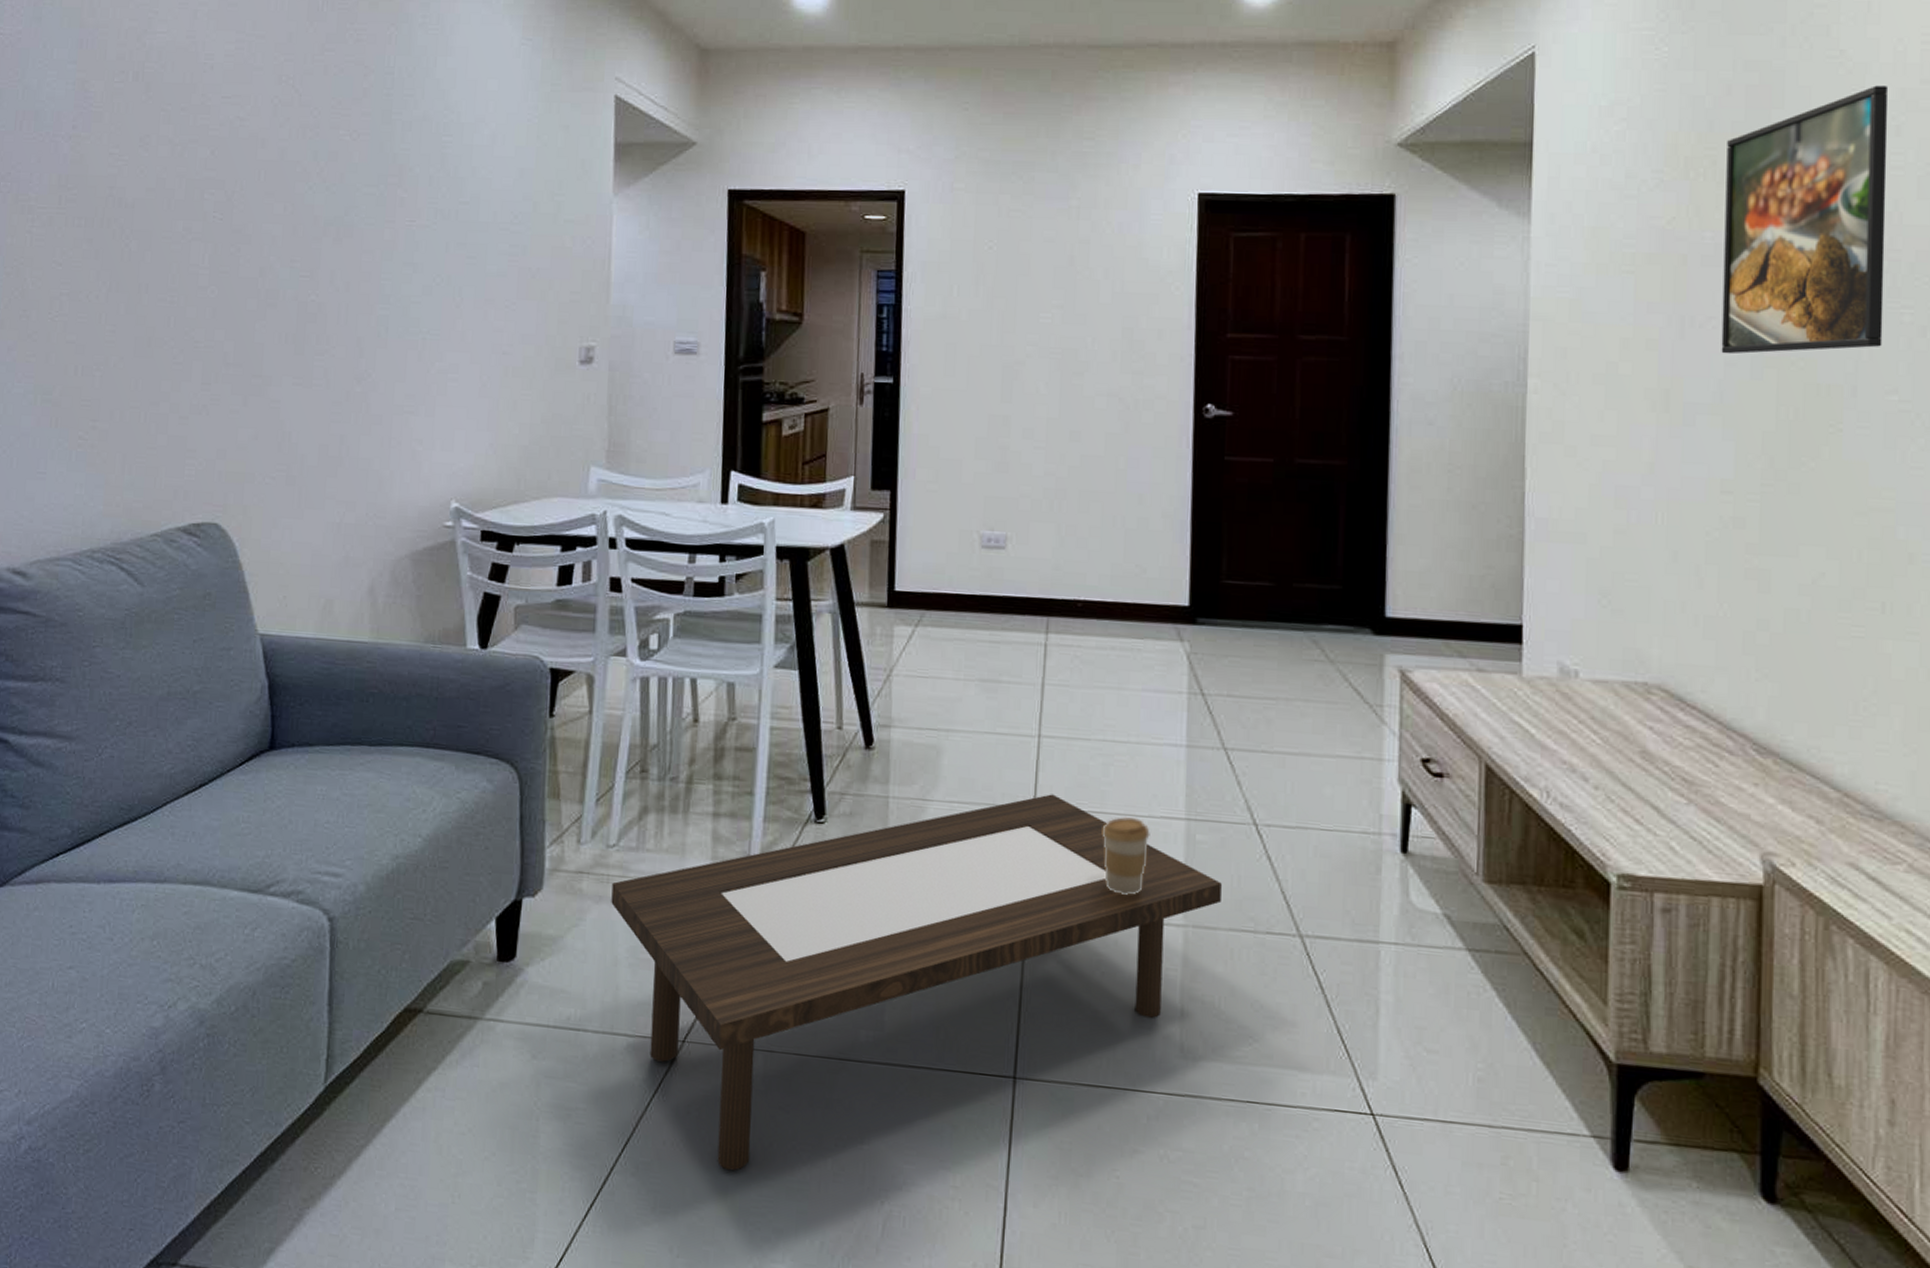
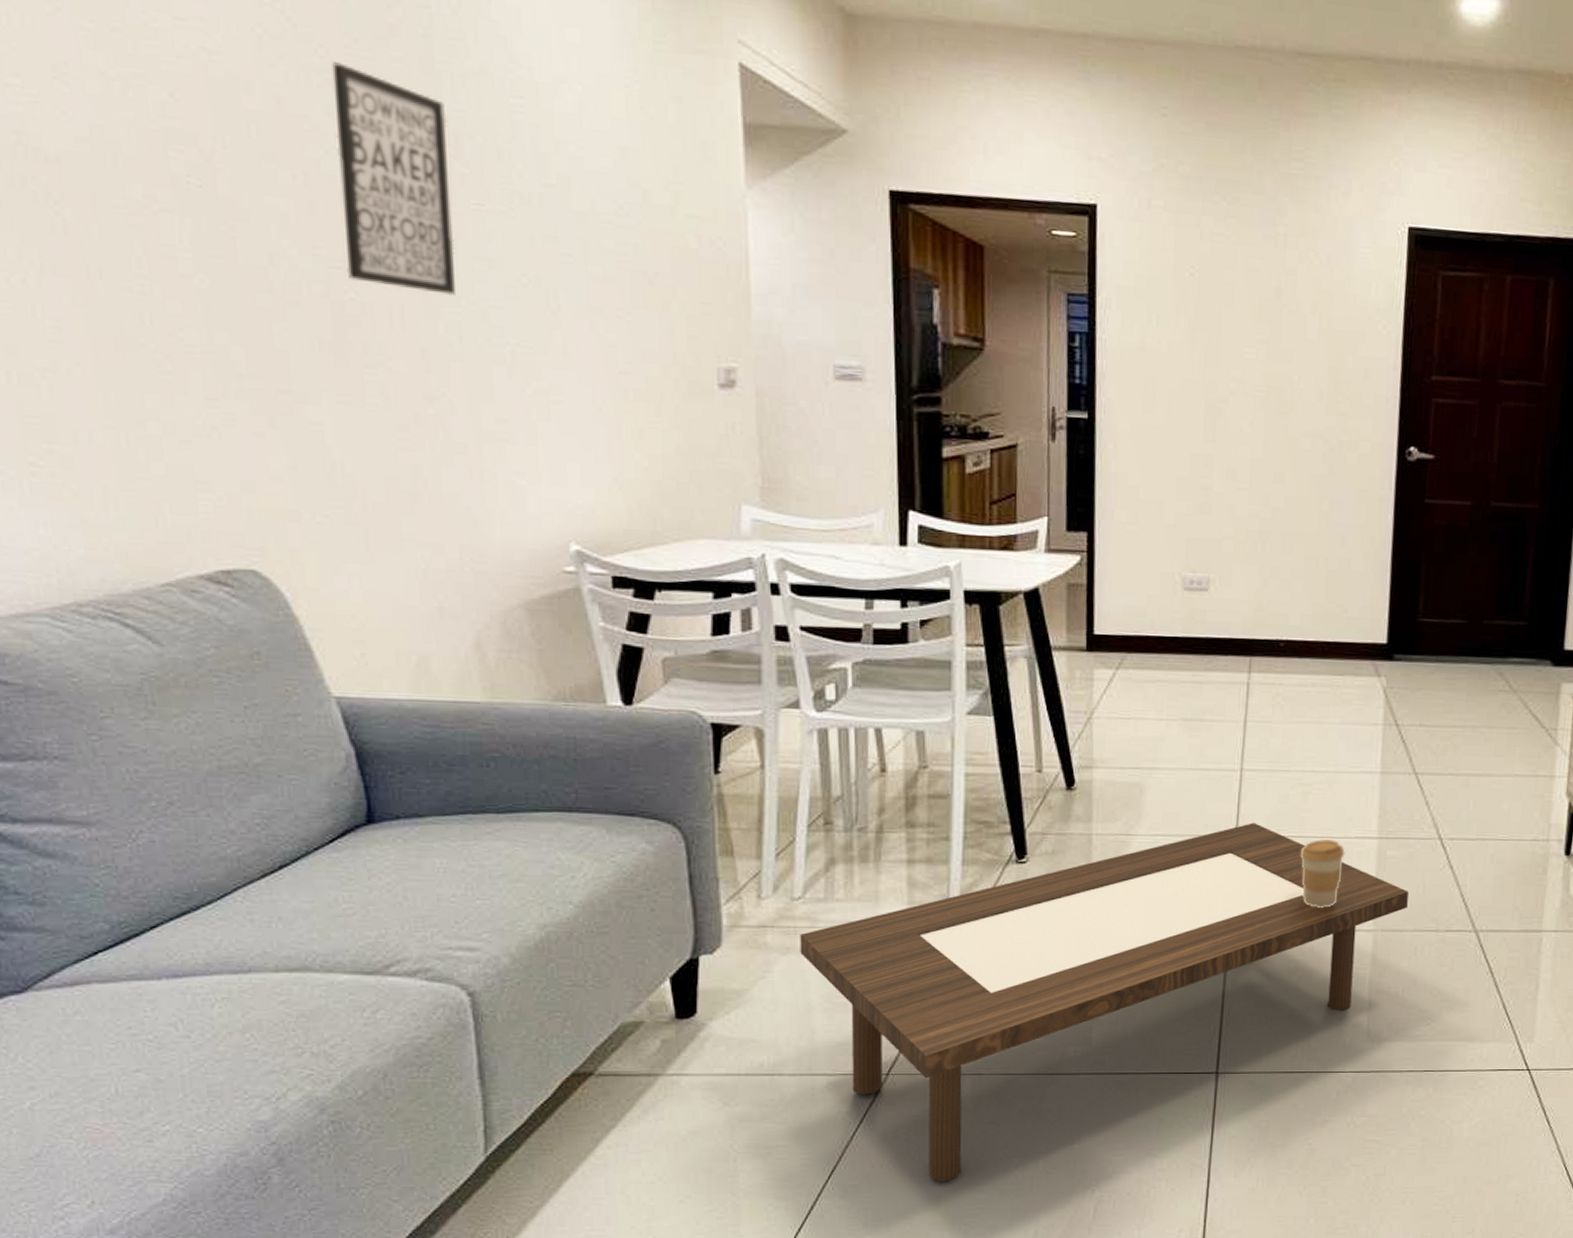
wall art: none [312,120,396,295] -> present [332,62,455,297]

